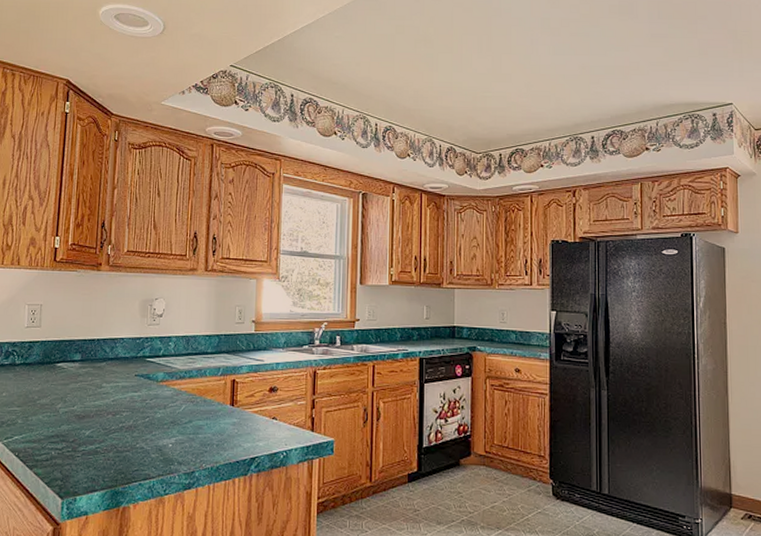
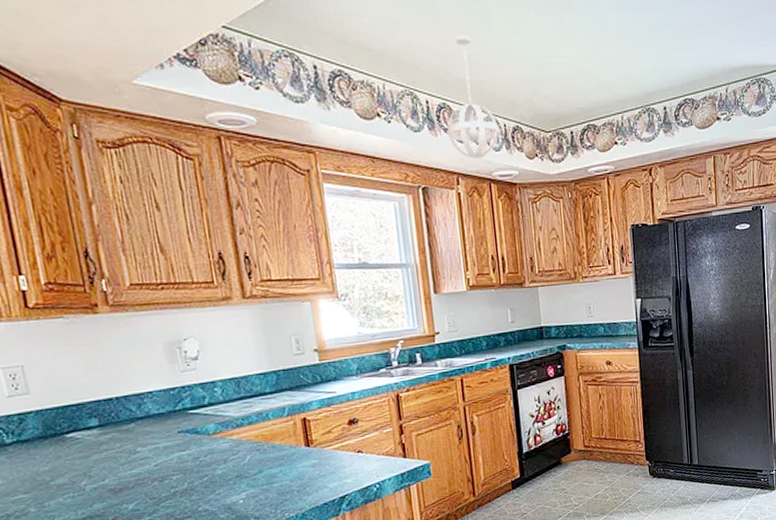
pendant light: none [389,73,435,172] -> present [446,34,500,158]

